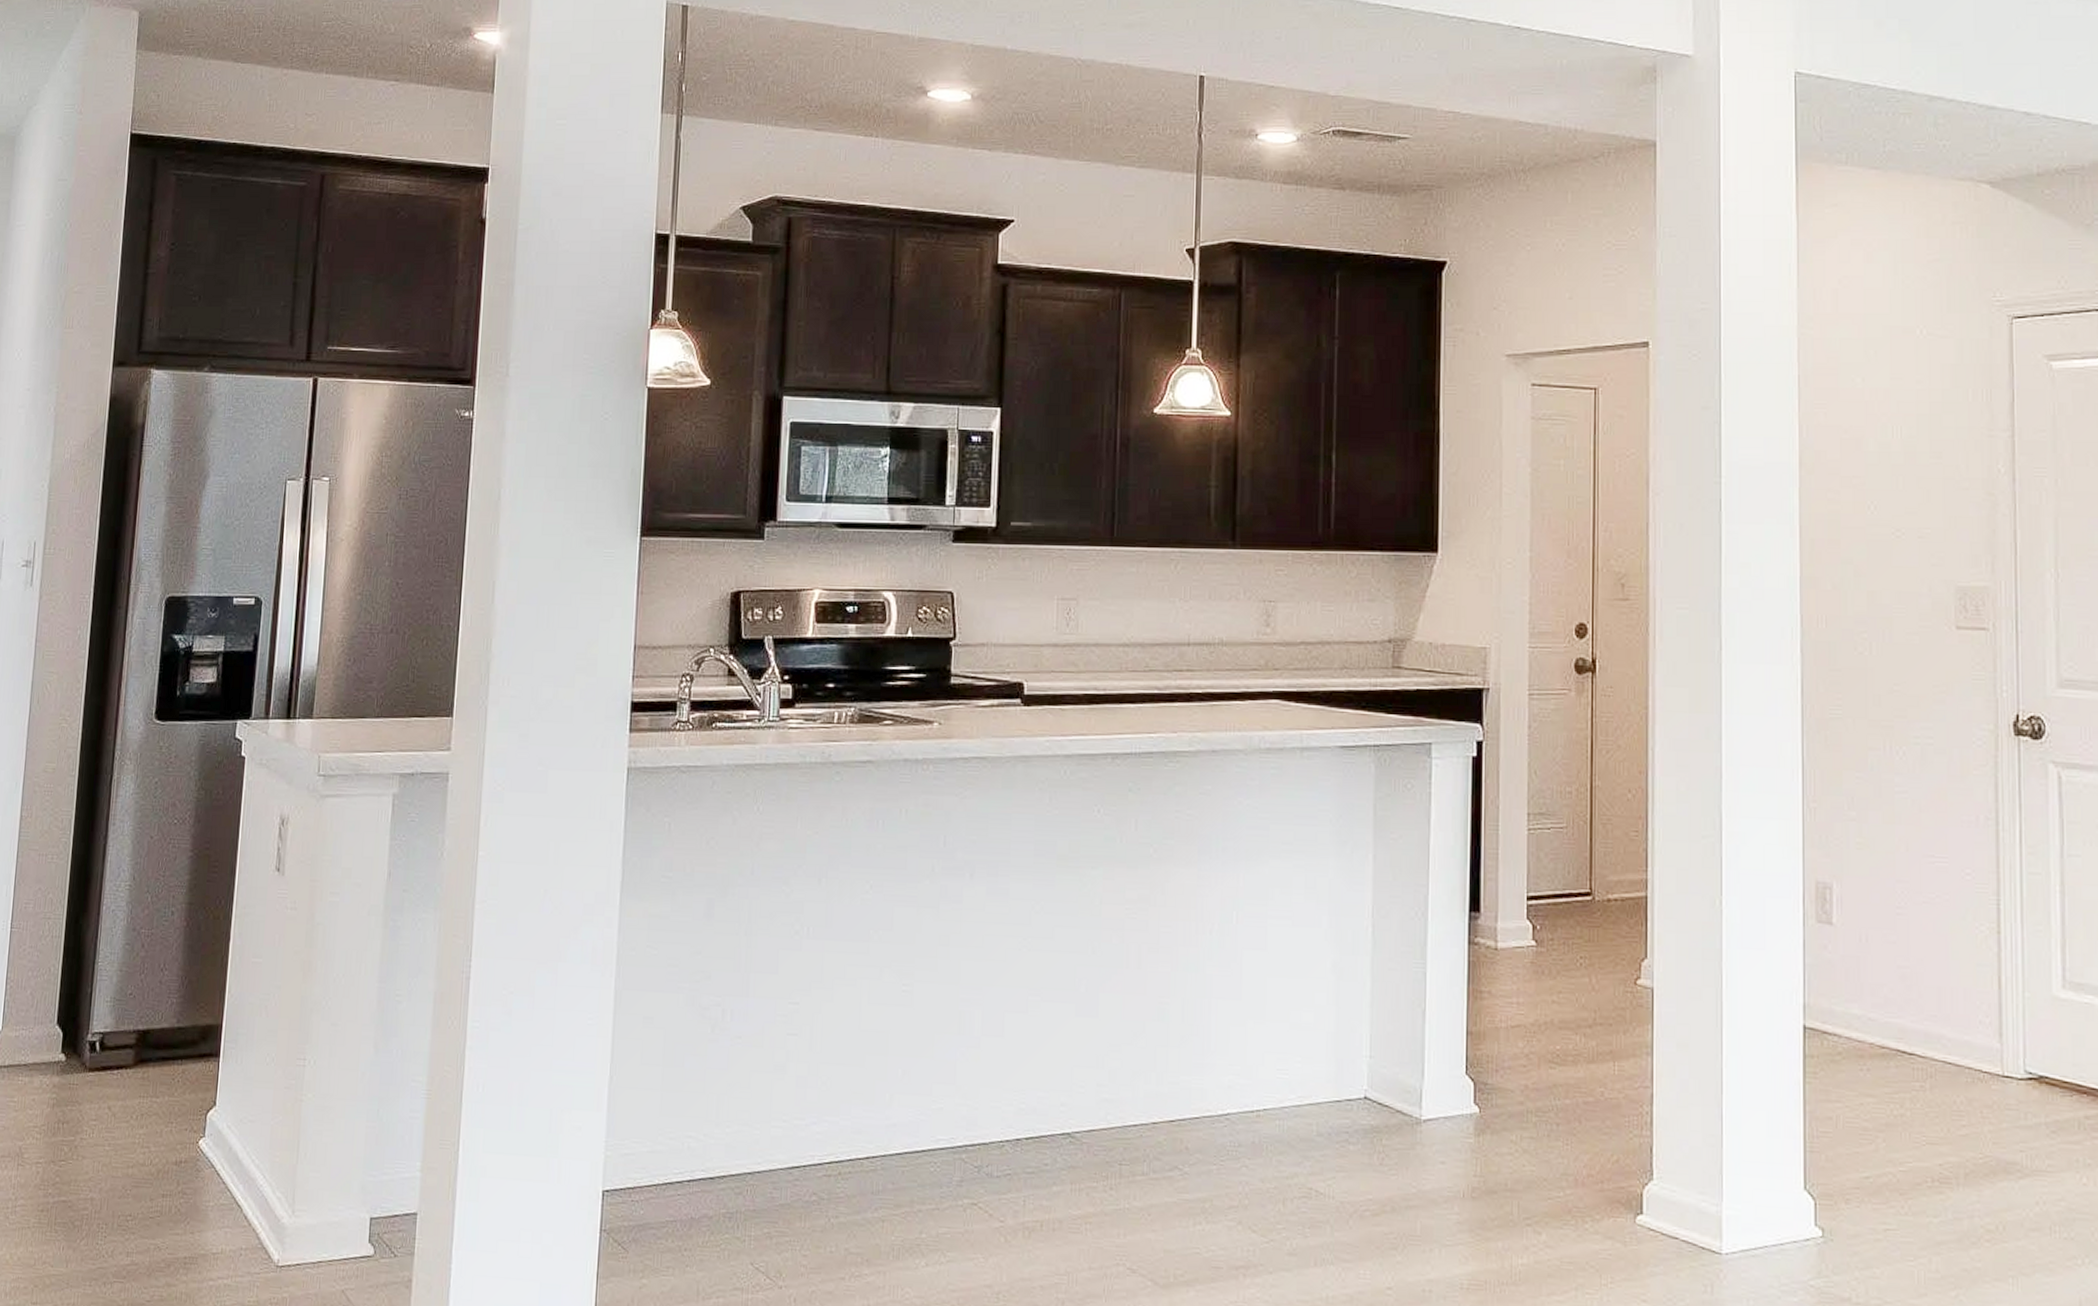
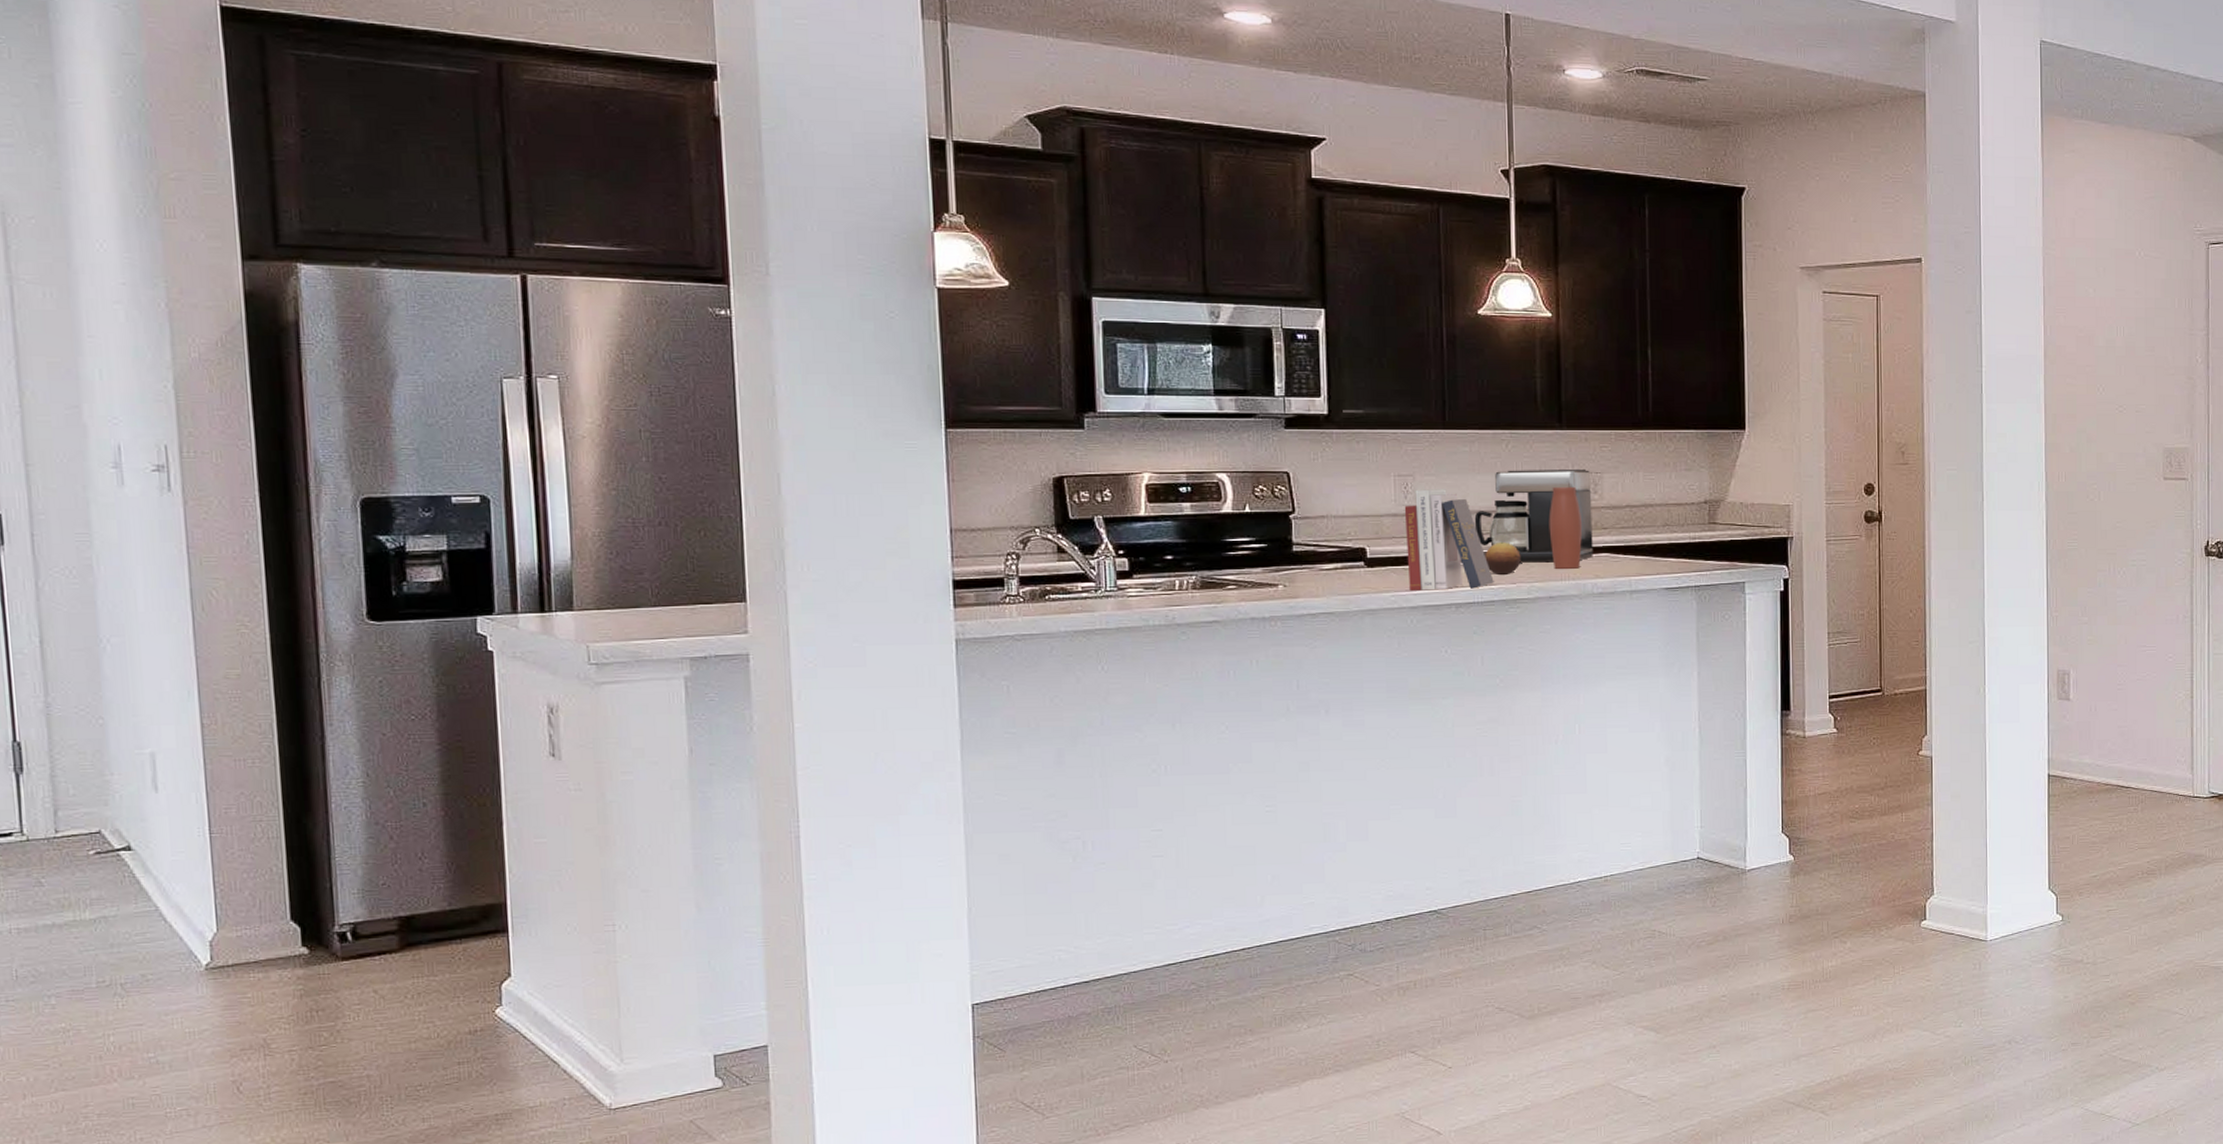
books: none [1065,616,1154,737] -> present [1404,489,1494,591]
coffee maker: none [1137,595,1264,708] -> present [1474,468,1593,563]
fruit: none [1146,681,1184,722] -> present [1485,541,1521,576]
vase: none [1215,617,1251,719] -> present [1549,486,1582,570]

